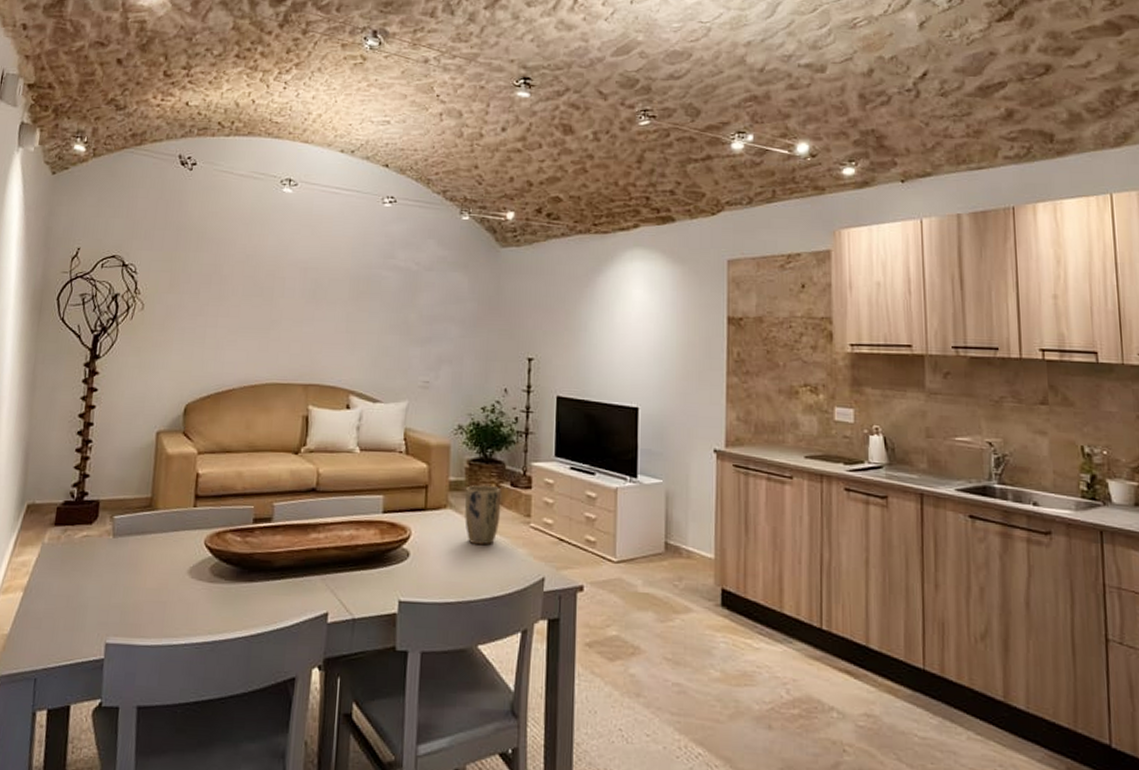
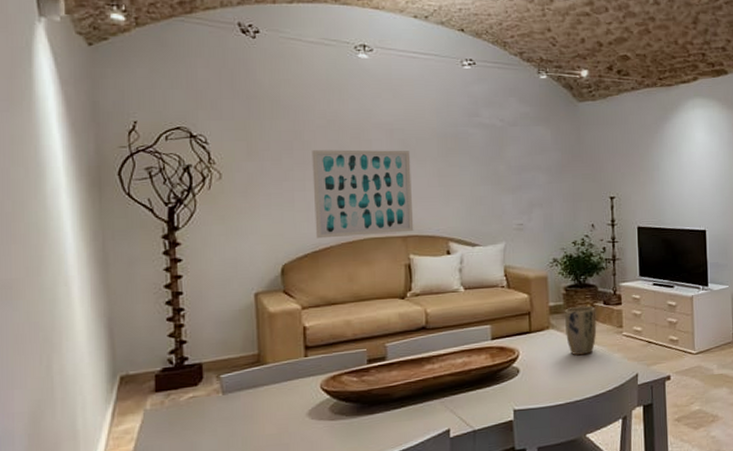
wall art: none [220,285,322,381] -> present [312,149,414,239]

